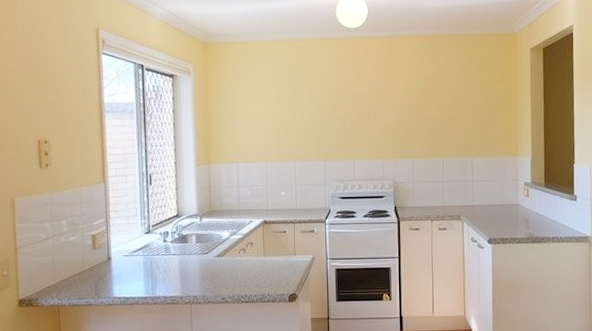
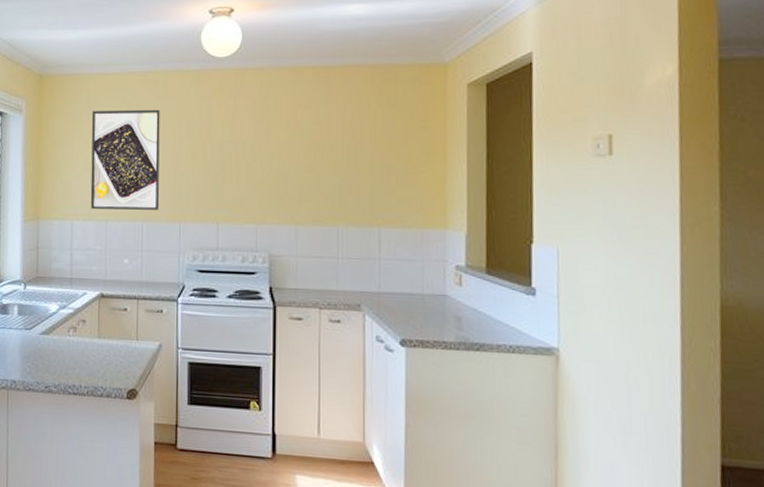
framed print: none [250,70,308,153] -> present [90,109,160,210]

